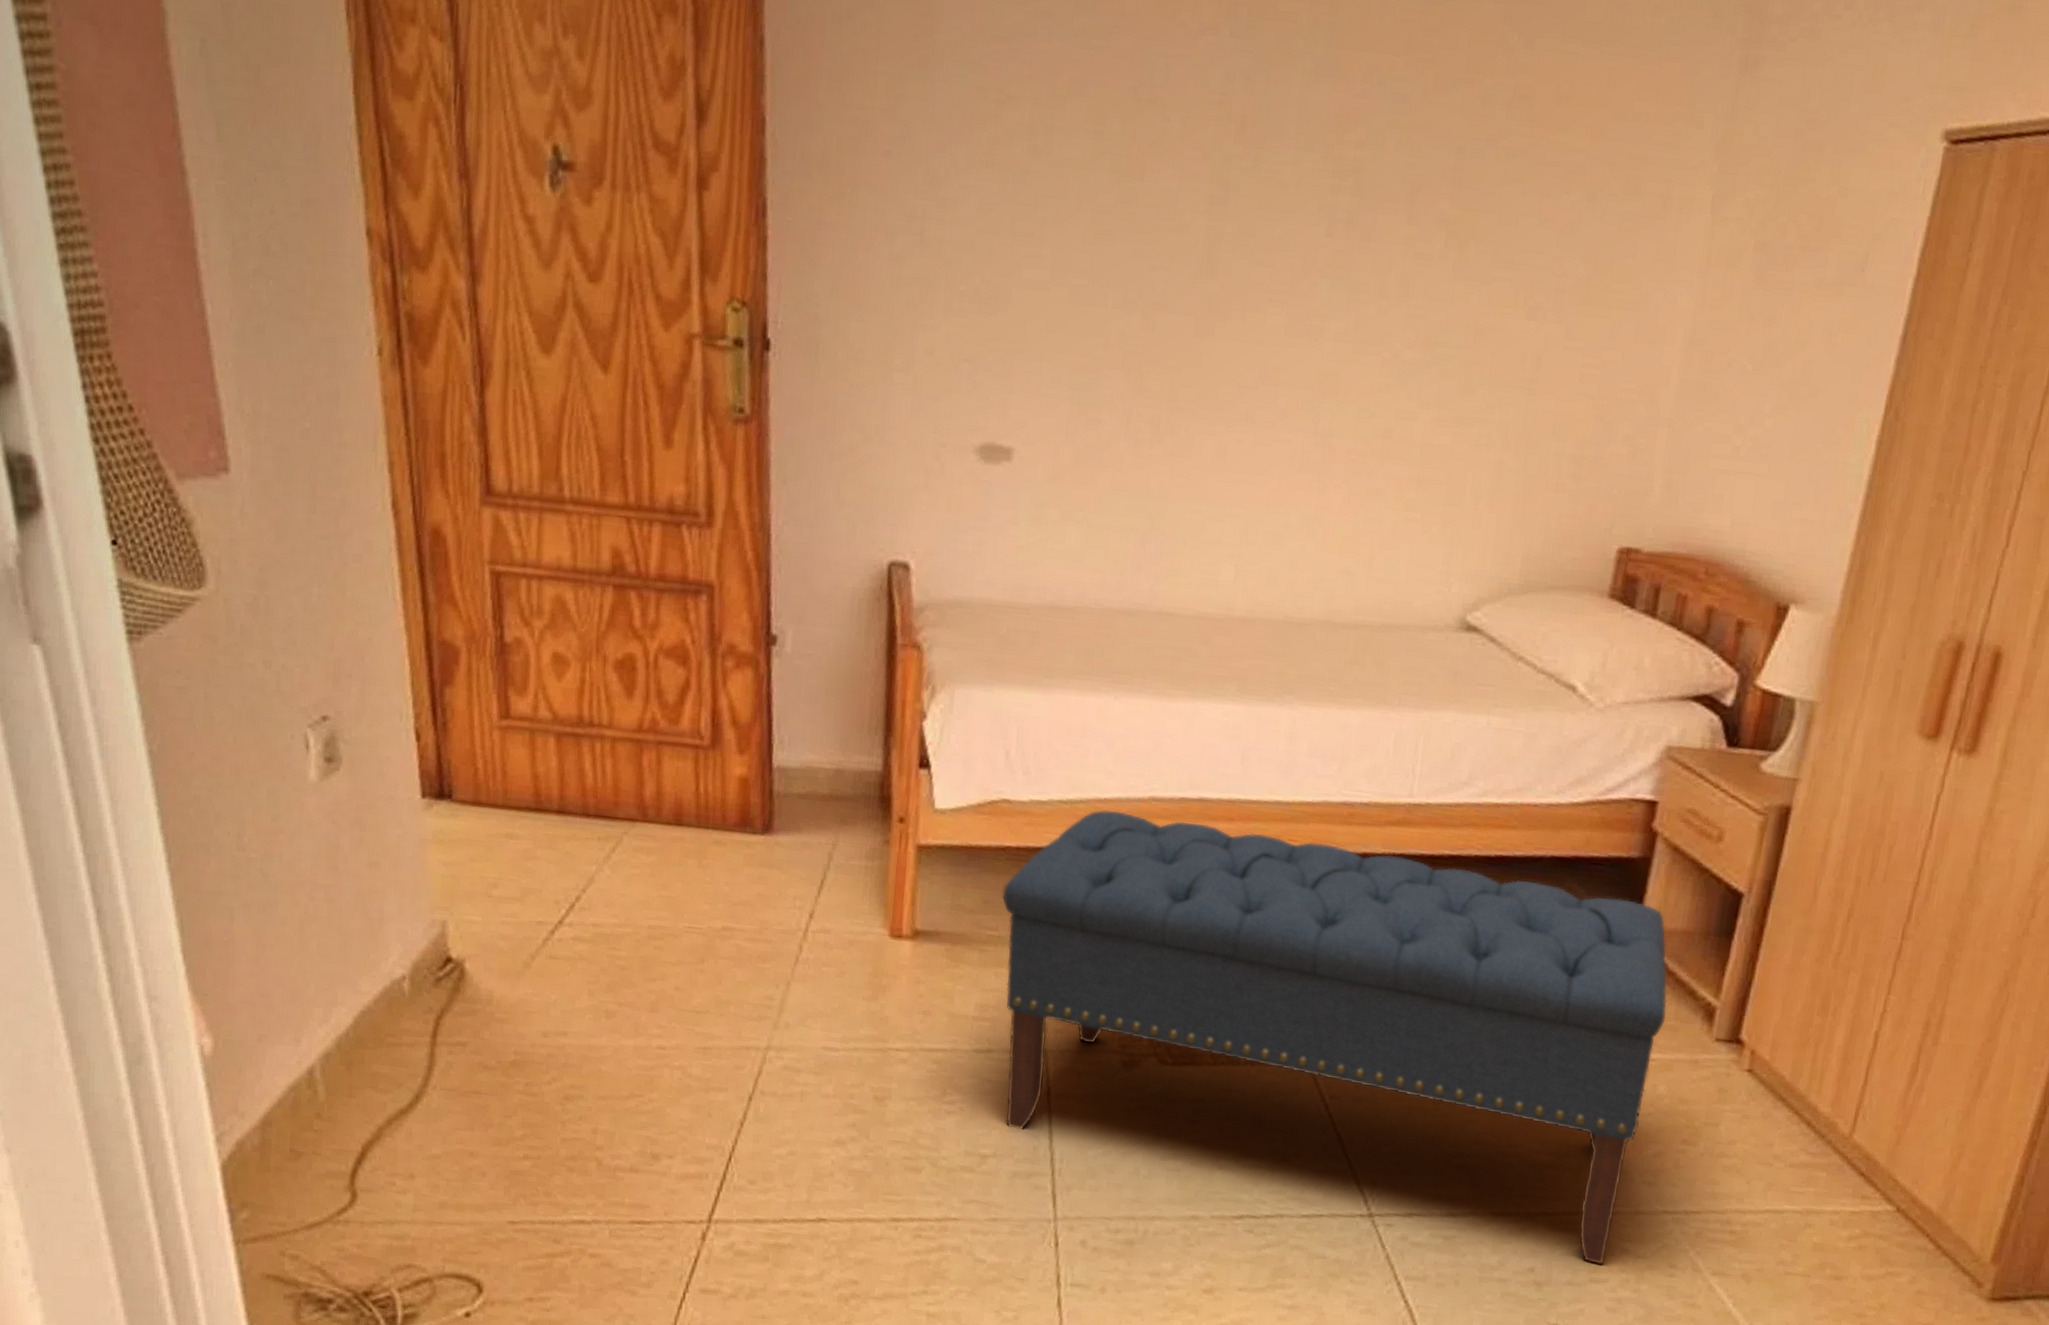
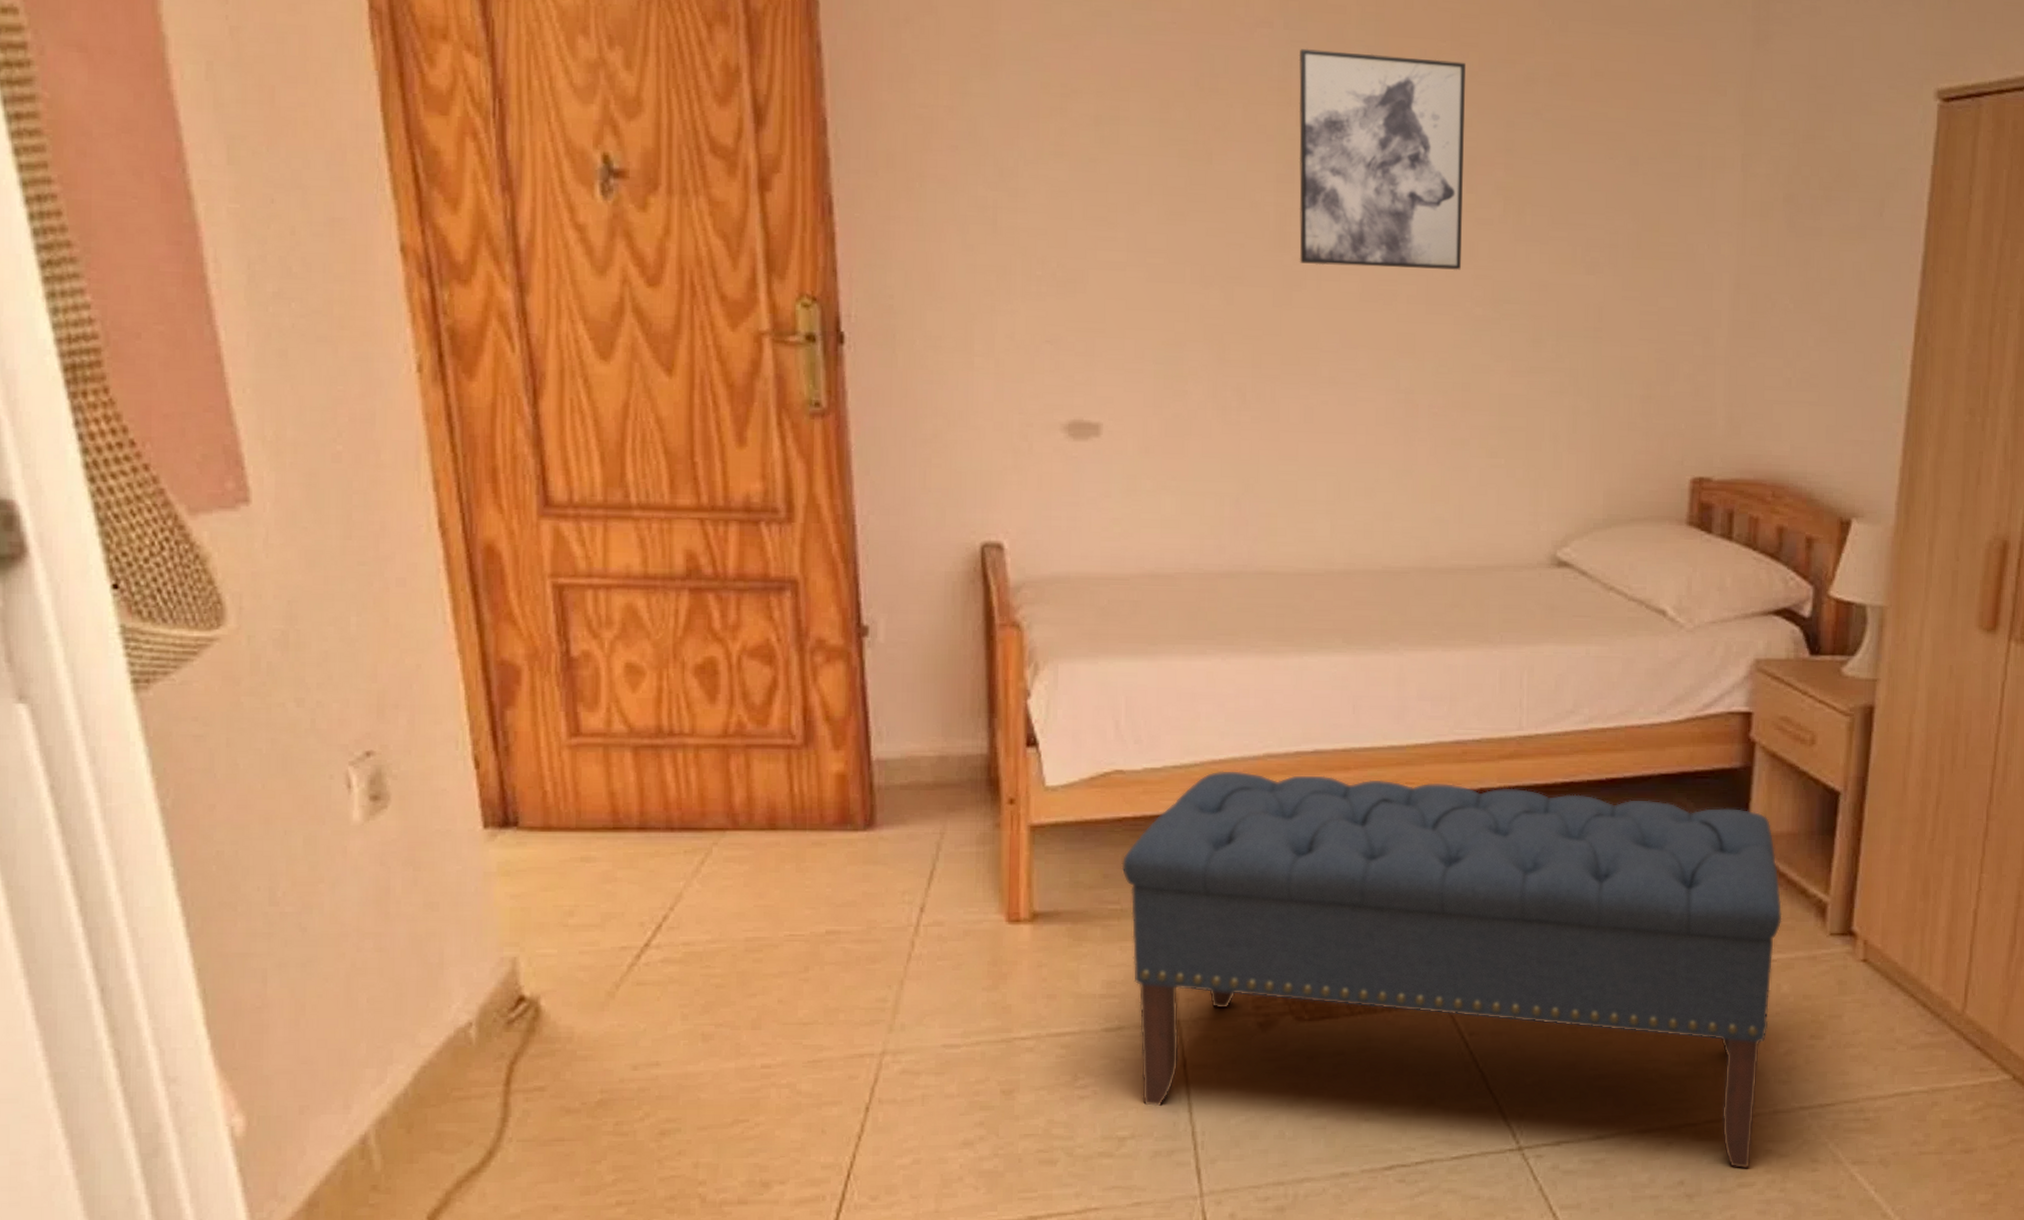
wall art: none [1225,59,1419,309] -> present [1298,48,1466,271]

